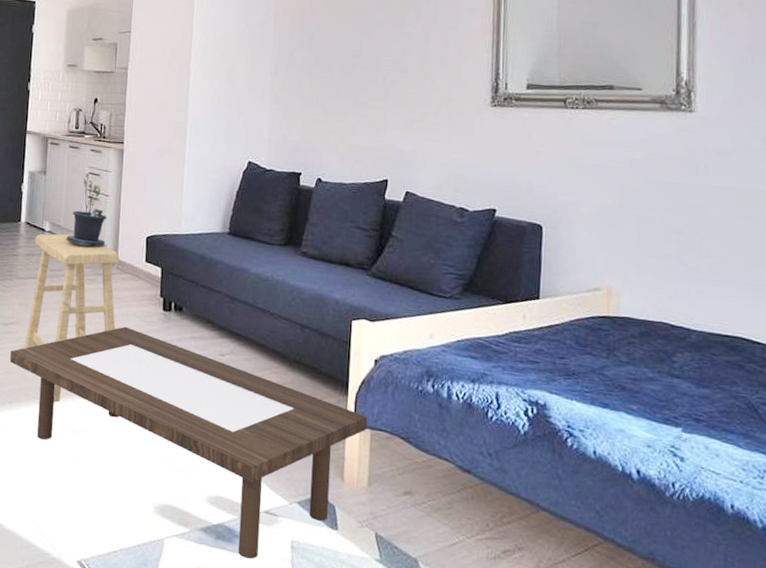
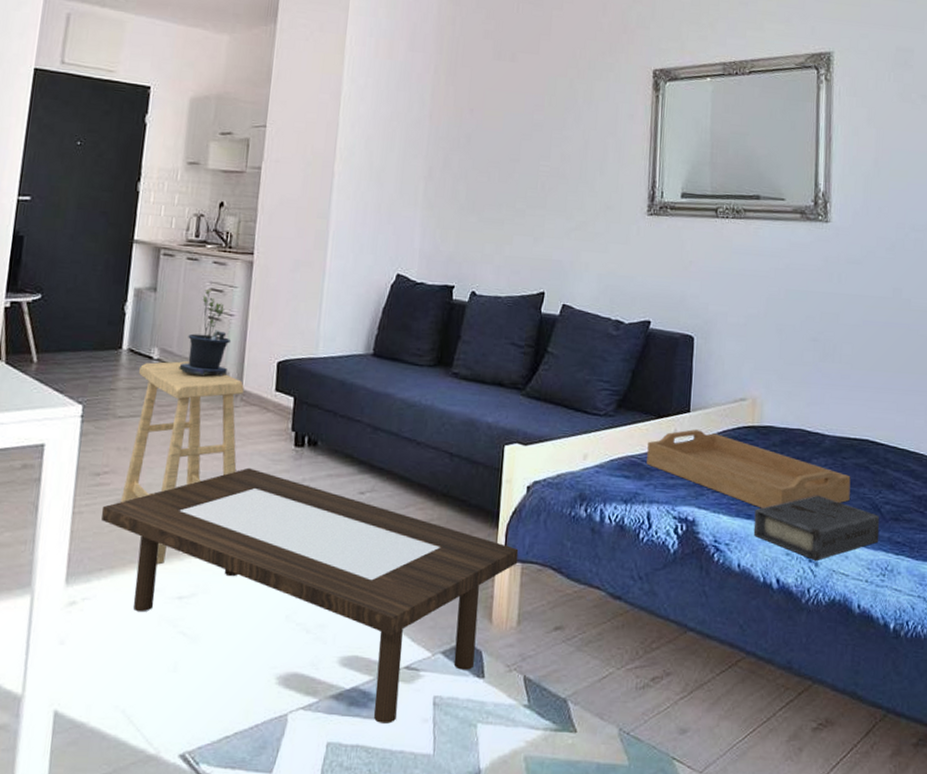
serving tray: none [494,316,722,400] -> present [646,429,851,509]
book: none [610,389,757,456] -> present [753,495,880,560]

